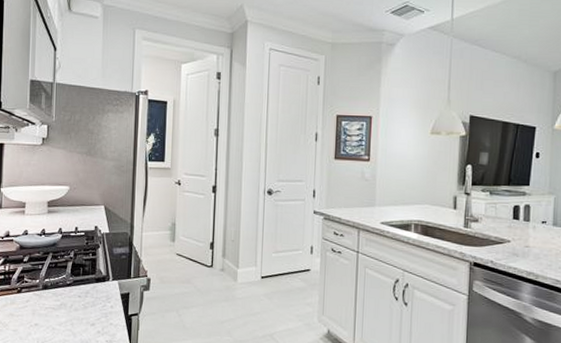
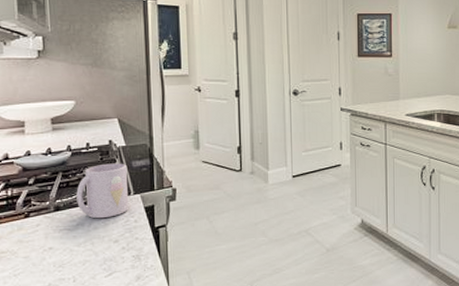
mug: none [62,248,109,301] -> present [76,163,129,219]

